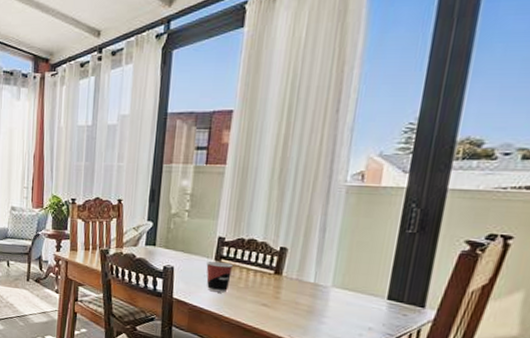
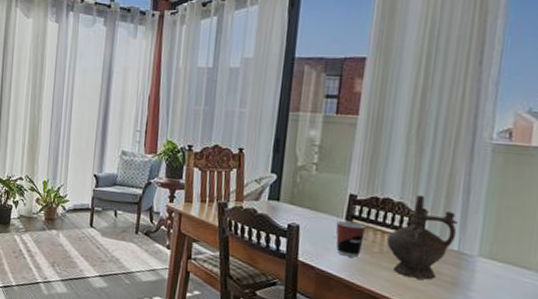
ceremonial vessel: none [251,234,314,310] -> present [386,194,458,280]

